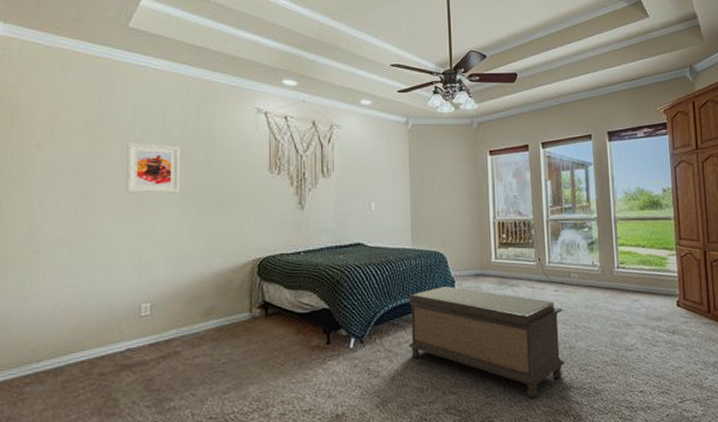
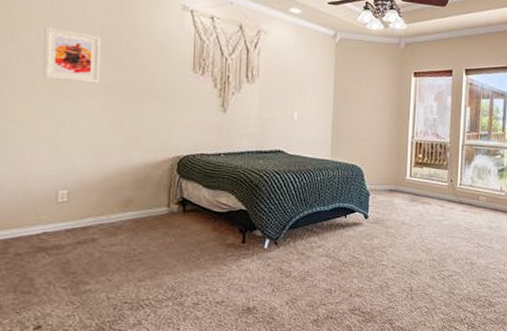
bench: present [407,286,565,399] -> none [320,199,468,307]

